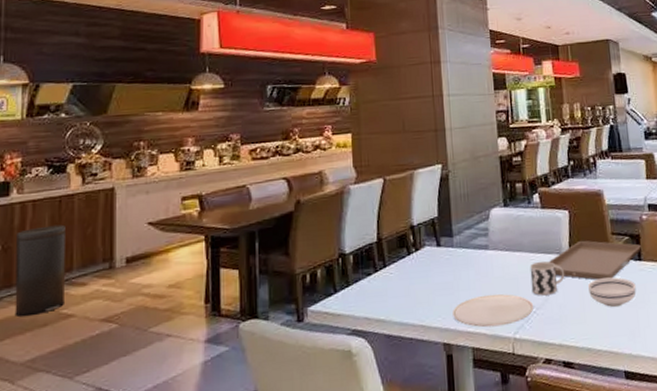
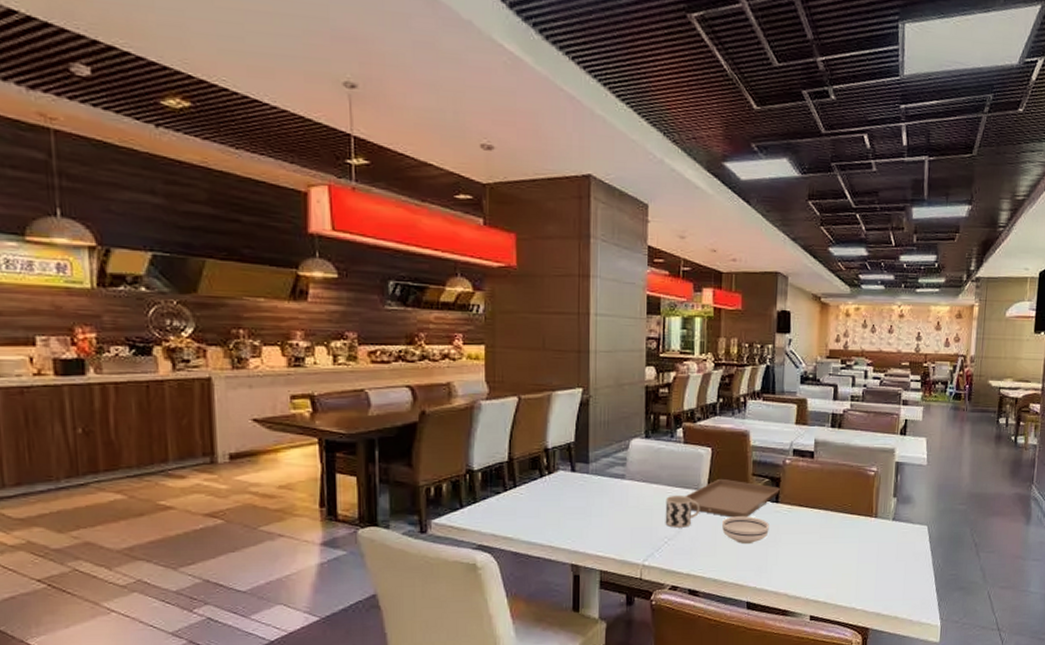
pedal bin: present [15,224,65,317] -> none [99,412,161,505]
plate: present [453,294,534,328] -> none [583,522,666,553]

